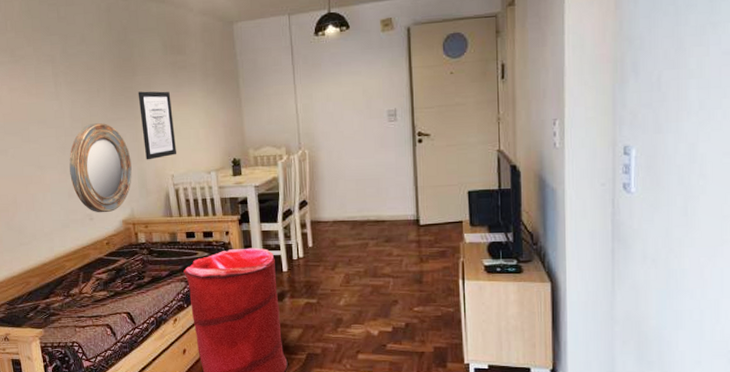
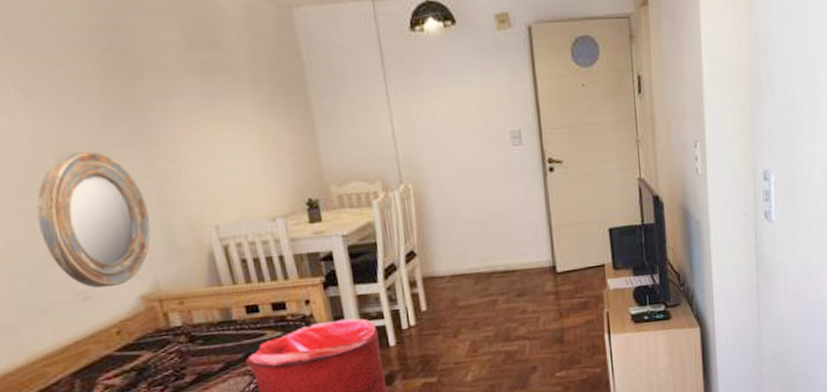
wall art: present [138,91,177,160] -> none [148,103,222,206]

